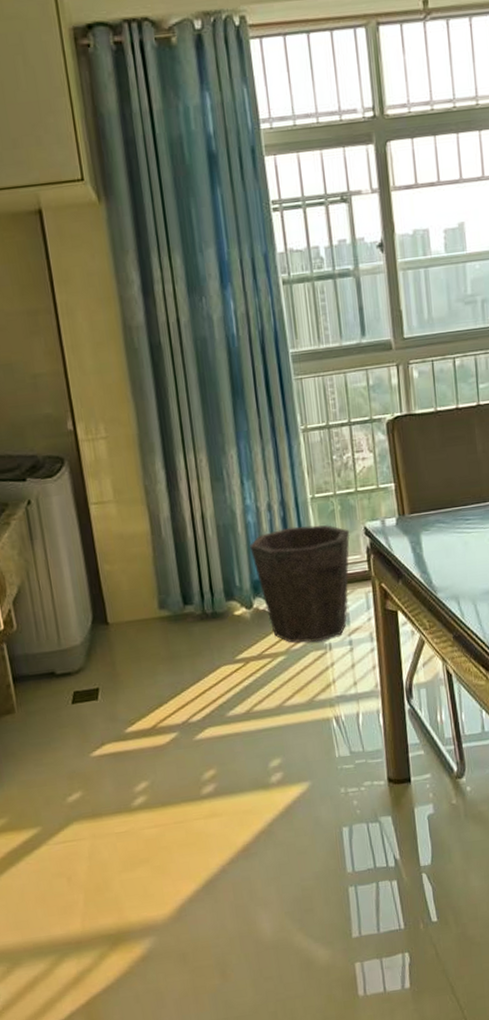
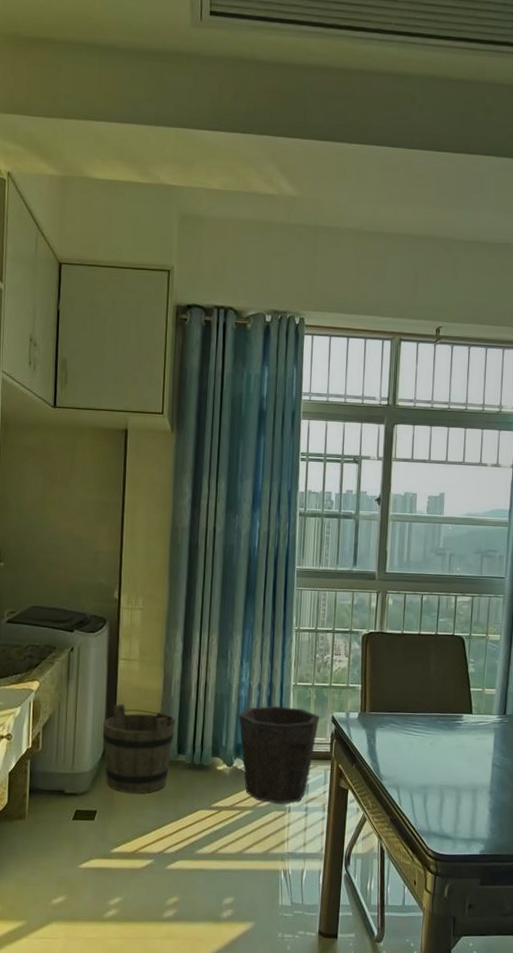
bucket: none [84,557,177,662] -> present [102,703,175,794]

